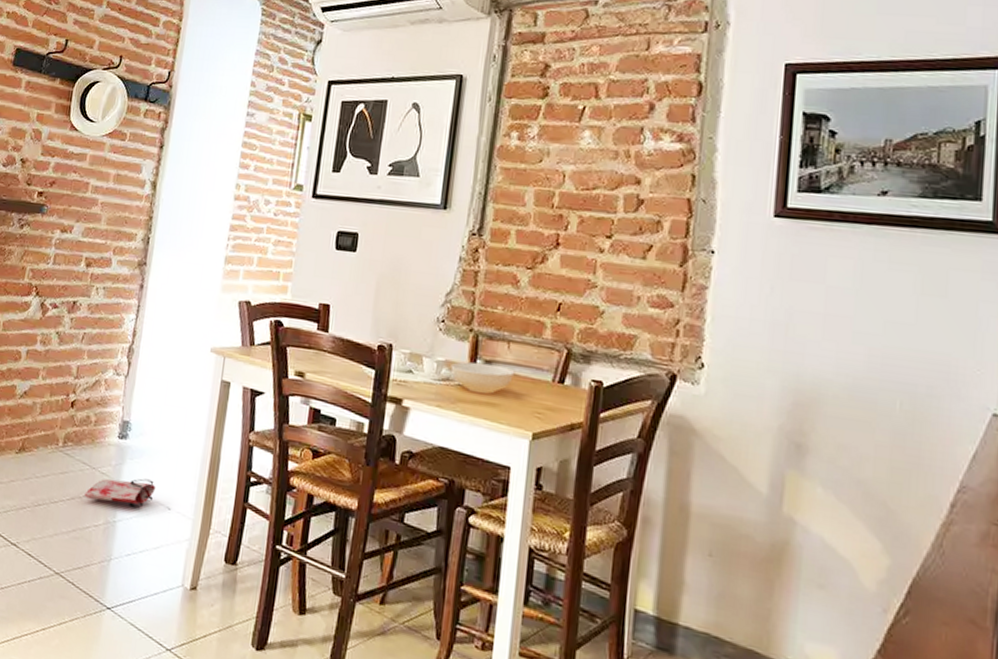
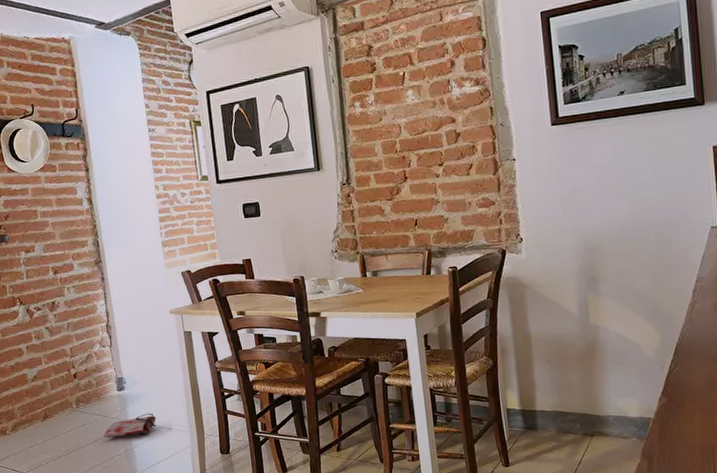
bowl: present [450,361,515,394] -> none [349,272,396,296]

